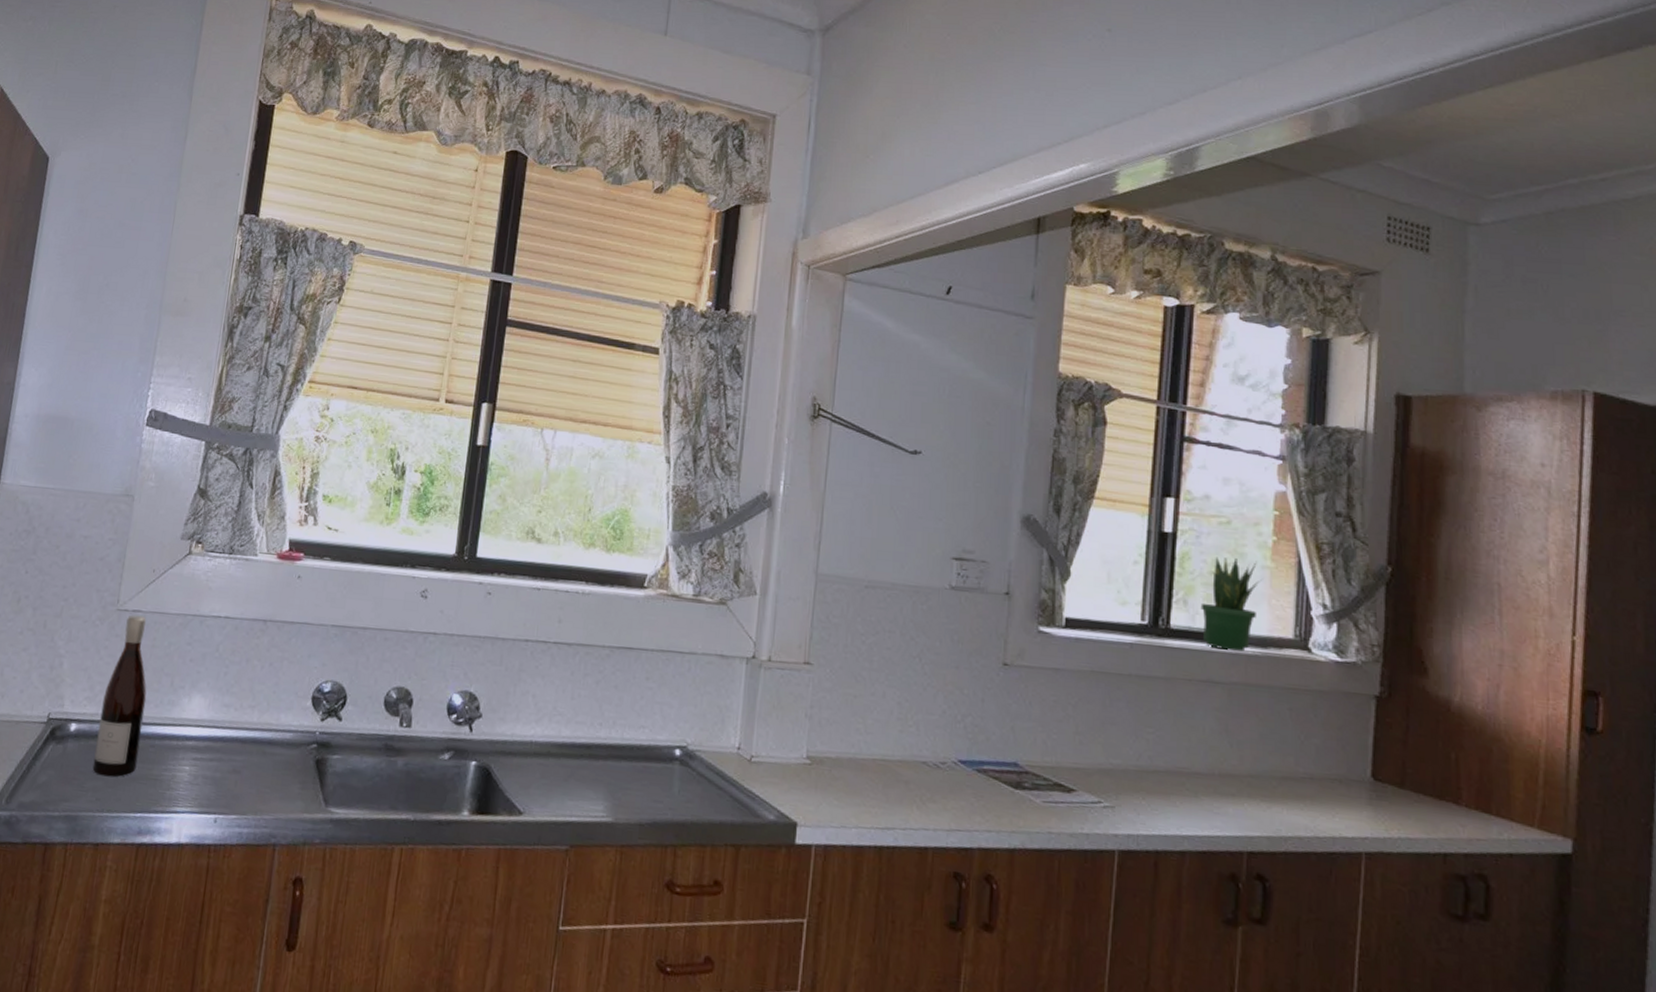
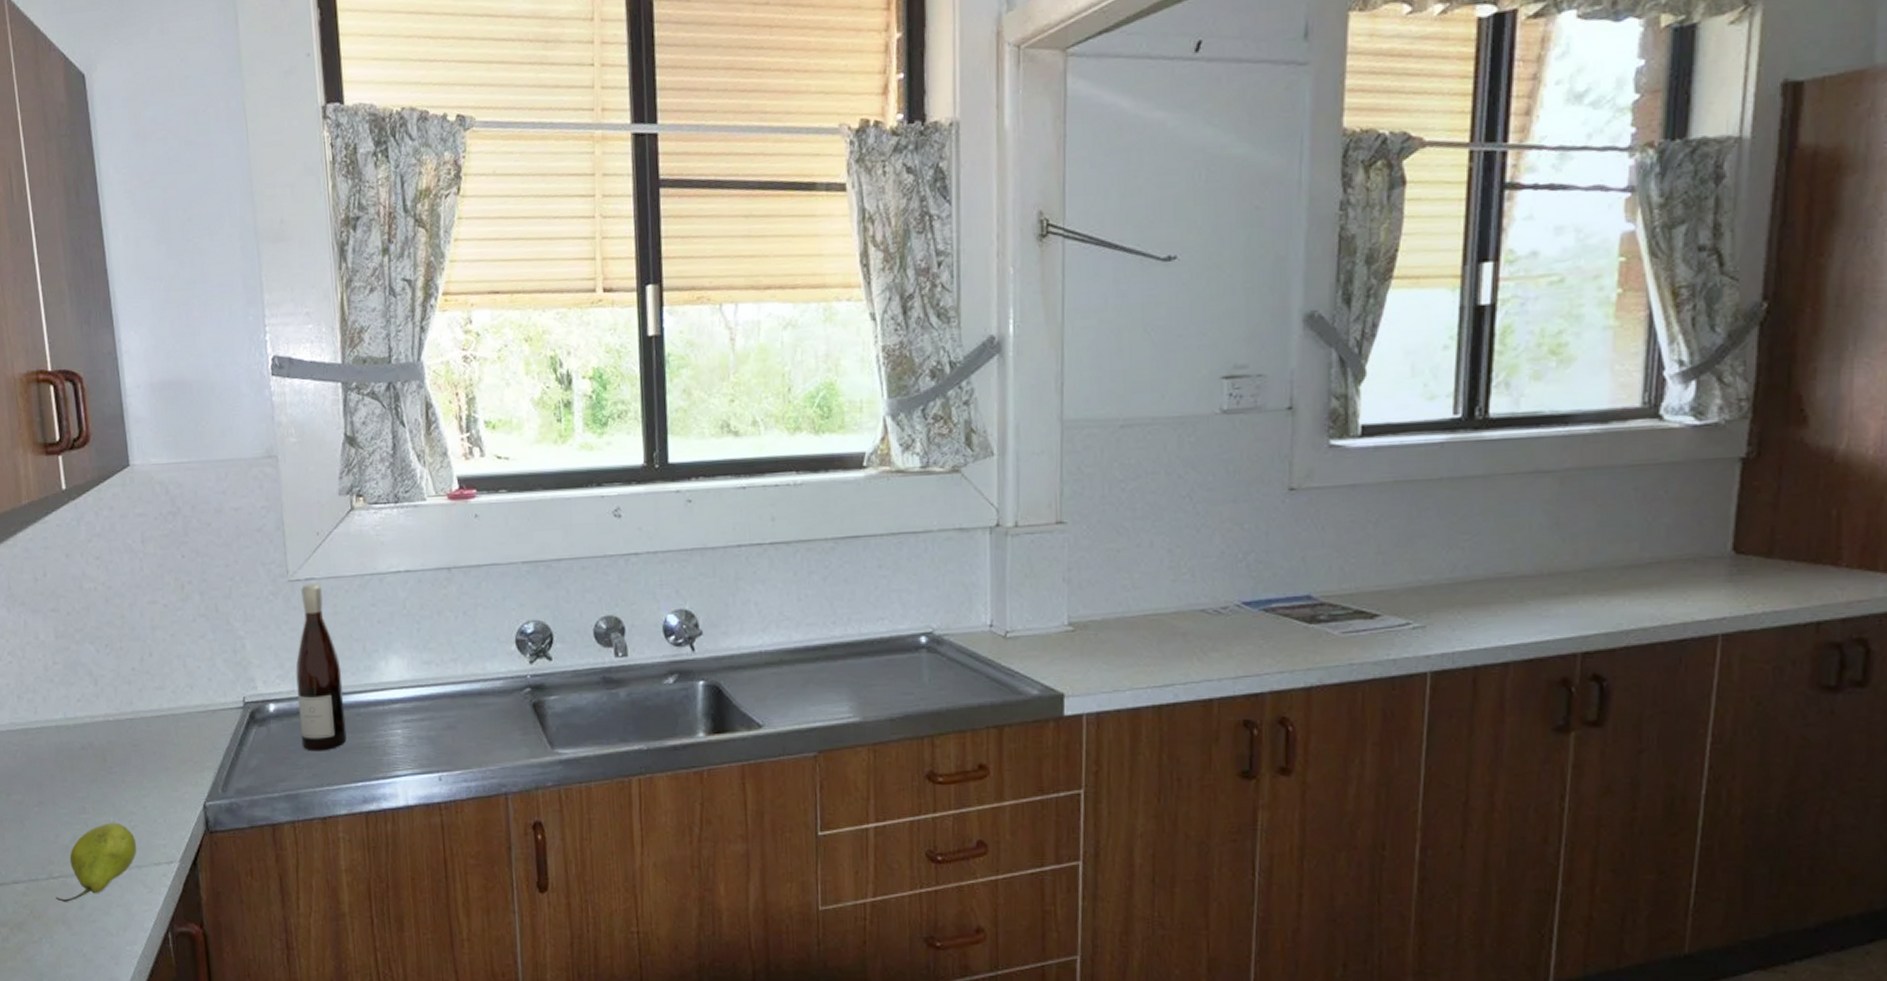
planter: present [1200,557,1262,652] -> none [1526,321,1602,433]

